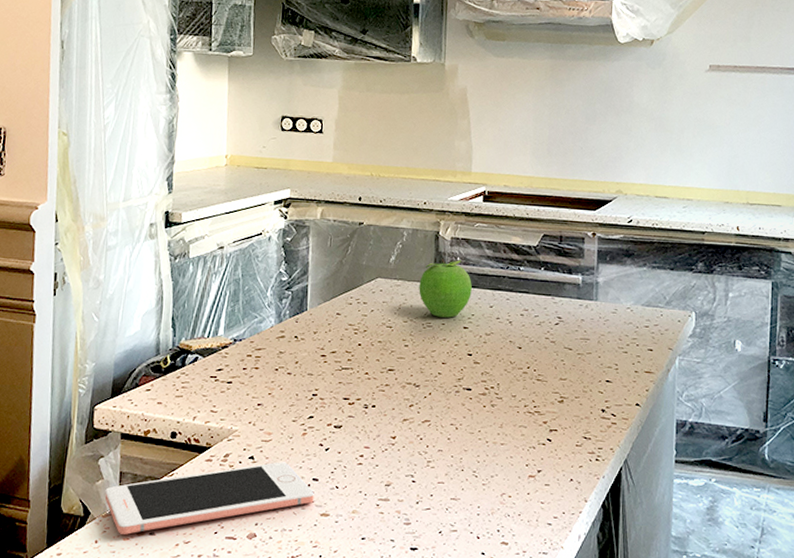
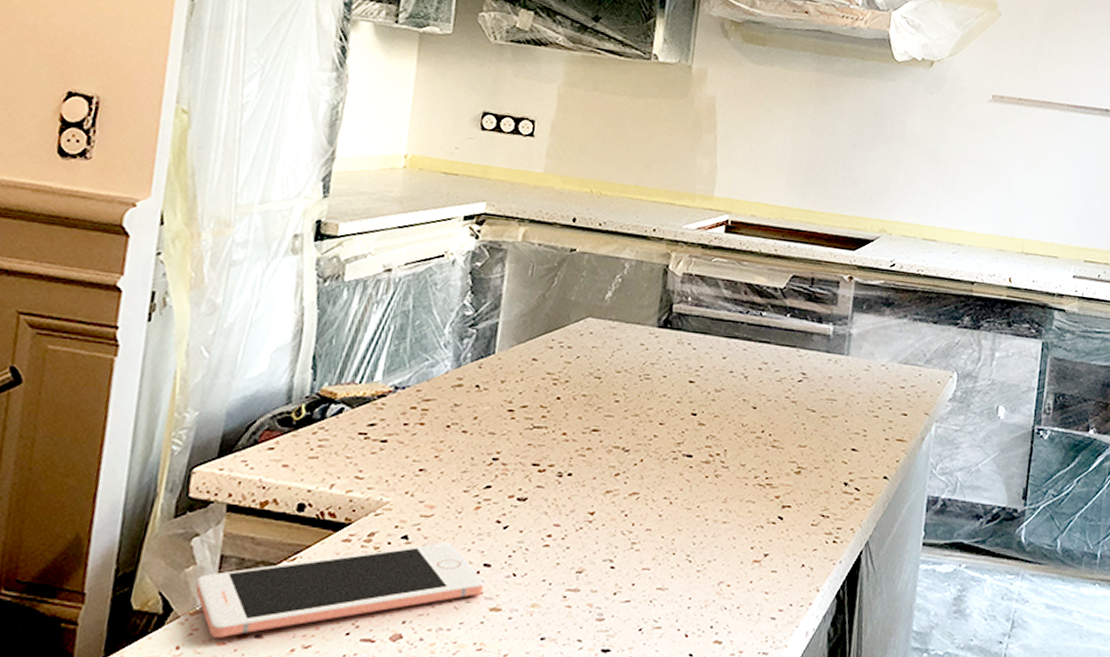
fruit: present [419,259,472,318] -> none [638,298,704,369]

